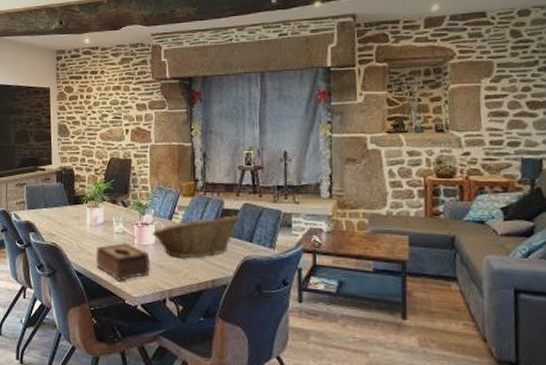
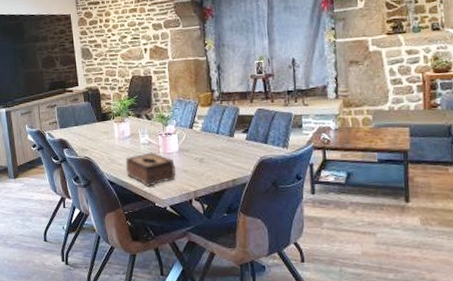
fruit basket: present [152,214,241,259] -> none [175,119,255,163]

